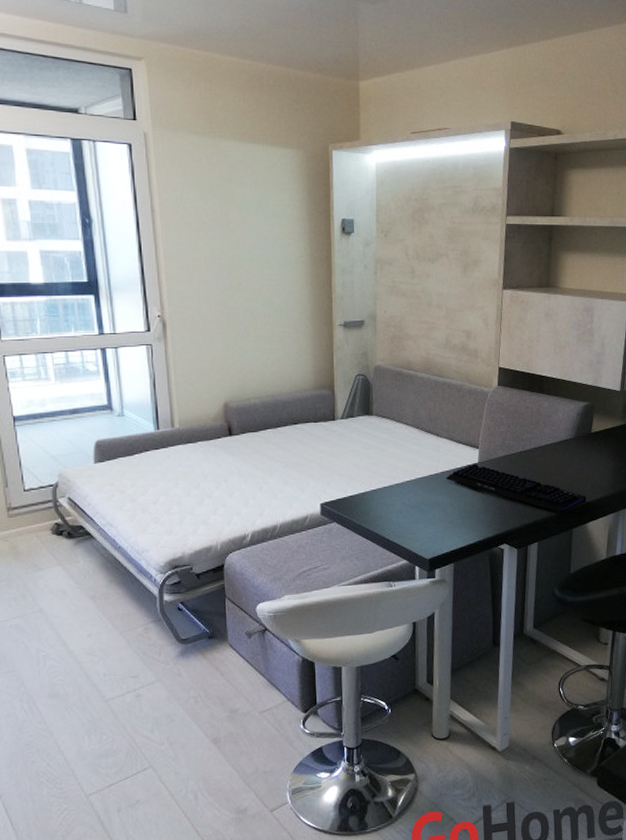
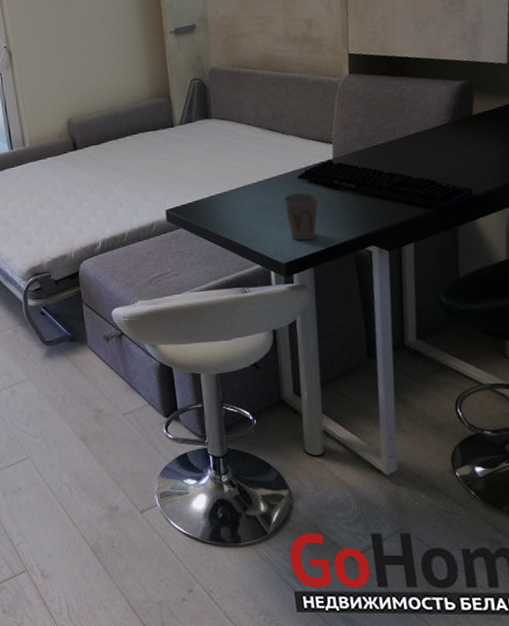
cup: none [432,493,463,538] -> present [283,192,319,241]

